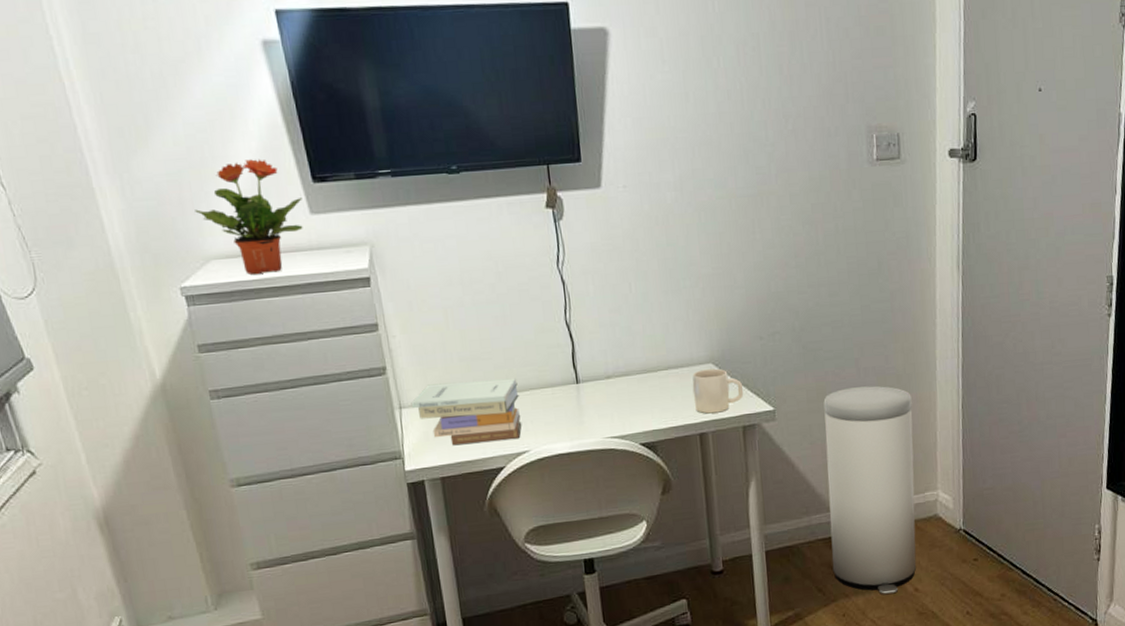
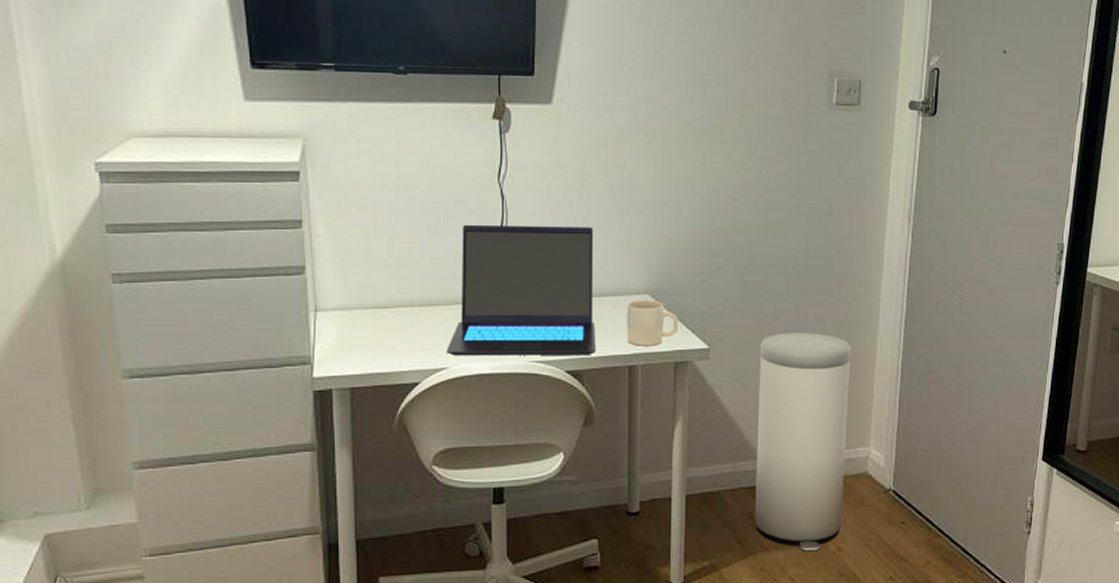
potted plant: present [195,159,303,275] -> none [121,38,238,157]
books: present [411,378,522,446] -> none [327,289,443,356]
laptop: none [526,303,667,439] -> present [446,224,595,356]

